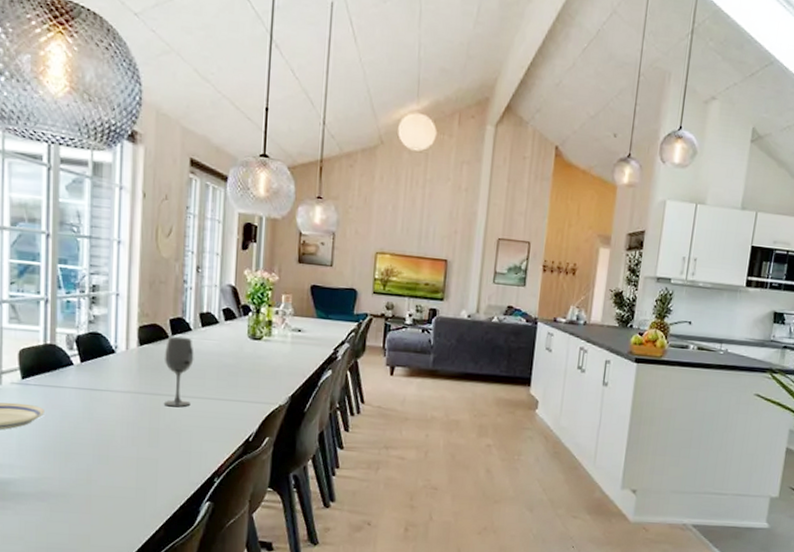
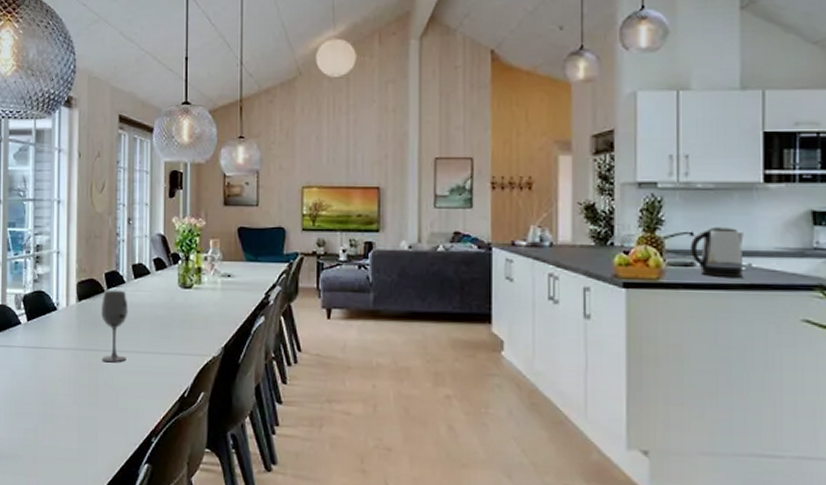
kettle: none [687,318,726,361] -> present [690,226,744,279]

